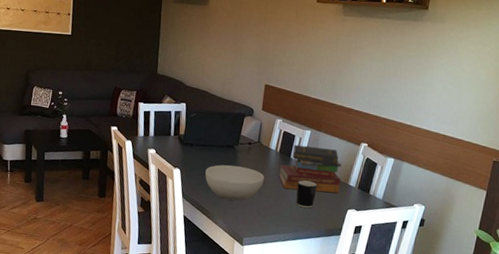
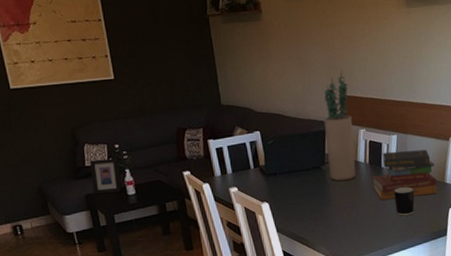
picture frame: none [32,101,60,134] -> present [89,158,122,195]
bowl: present [205,164,264,201] -> none [296,186,359,224]
vase: none [240,63,274,164] -> present [323,71,357,182]

